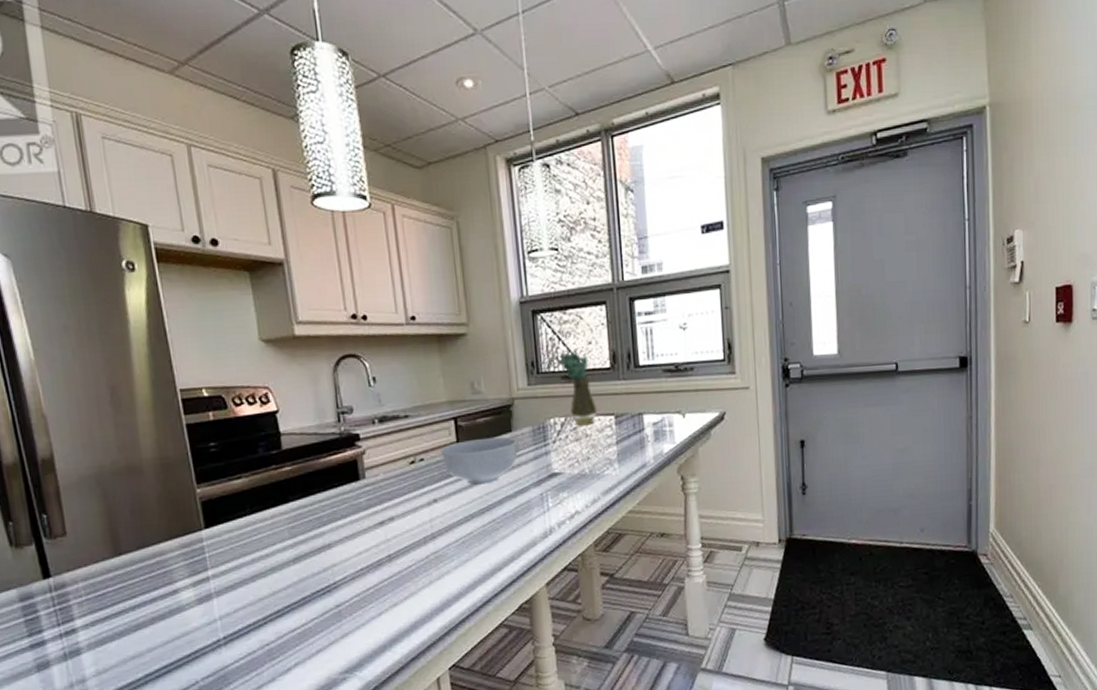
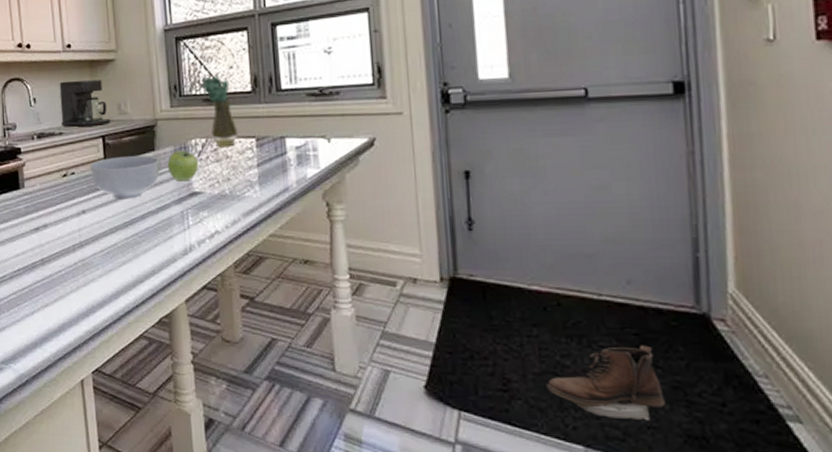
coffee maker: none [403,356,463,409] -> present [59,79,111,127]
fruit: none [525,430,558,463] -> present [167,150,199,182]
boot: none [859,581,944,645] -> present [546,345,665,421]

